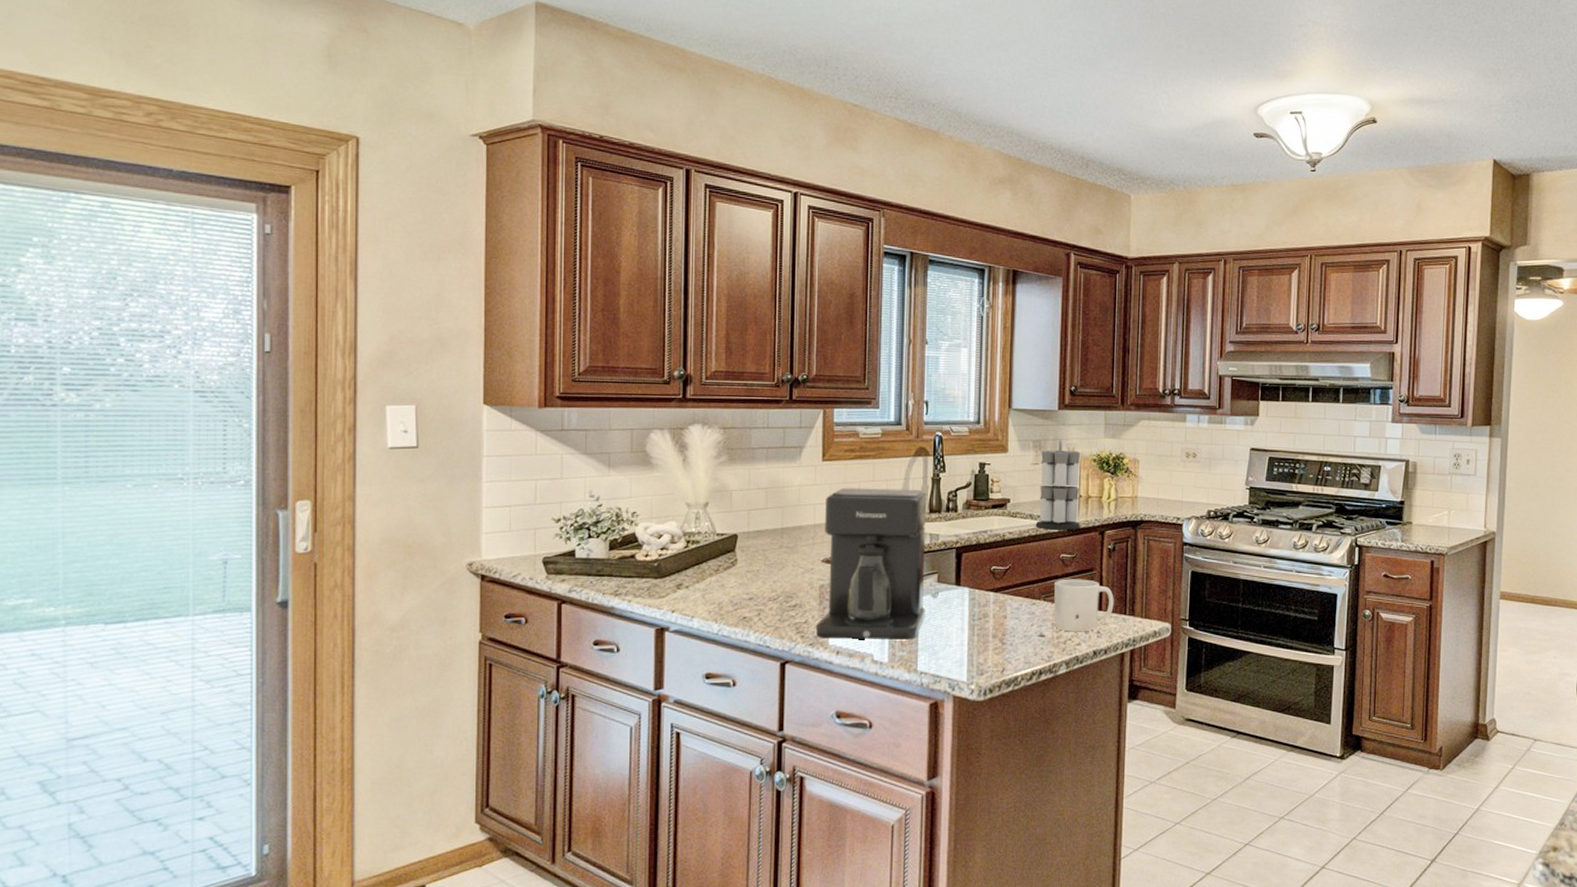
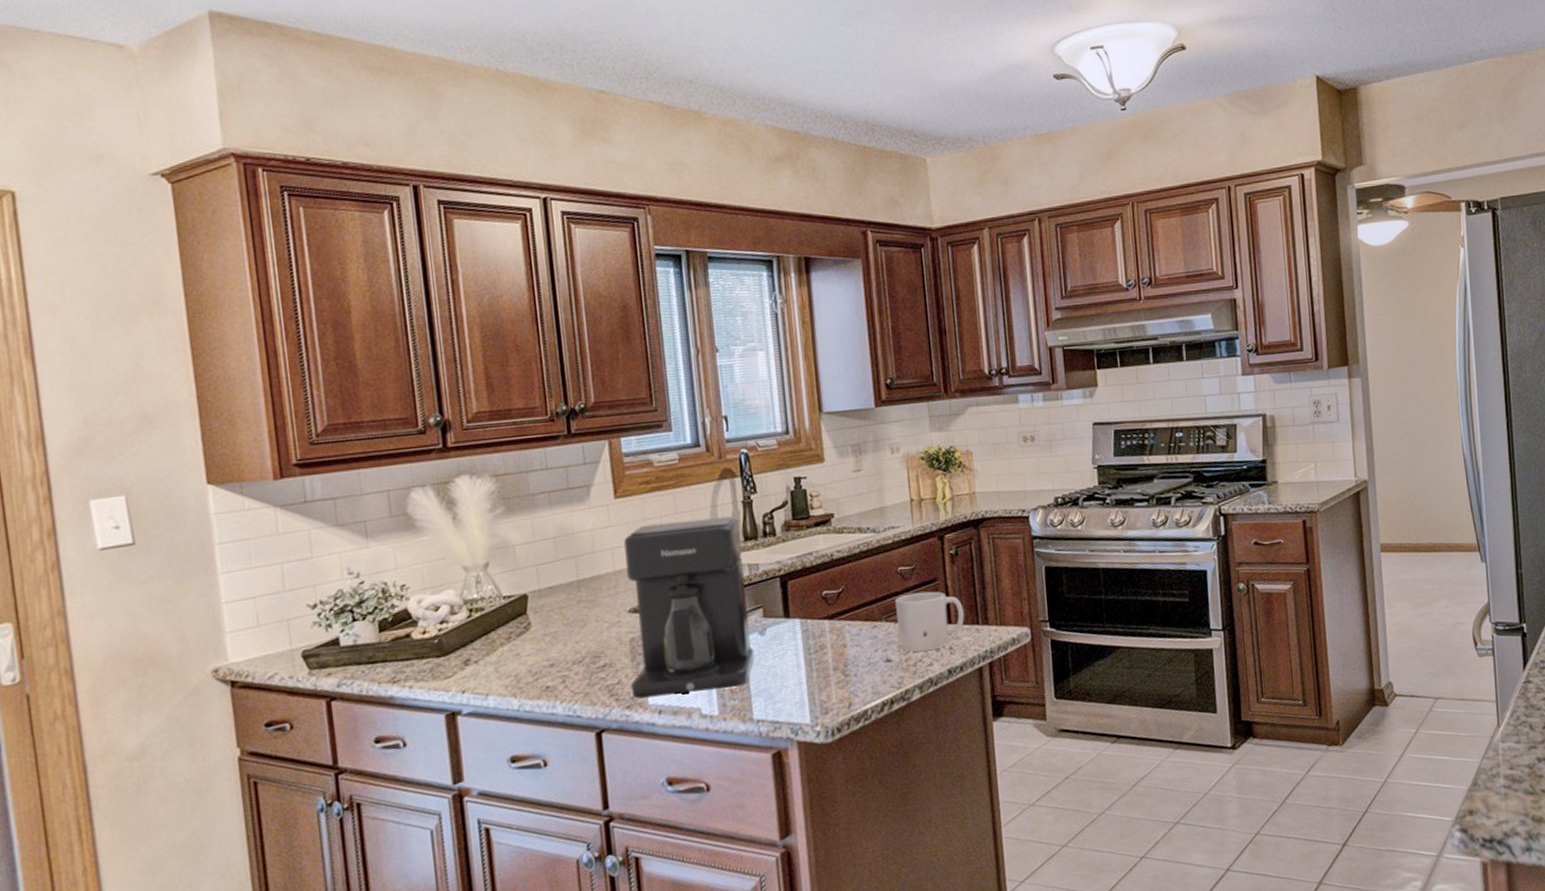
spice rack: present [1035,439,1080,530] -> none [862,439,916,543]

